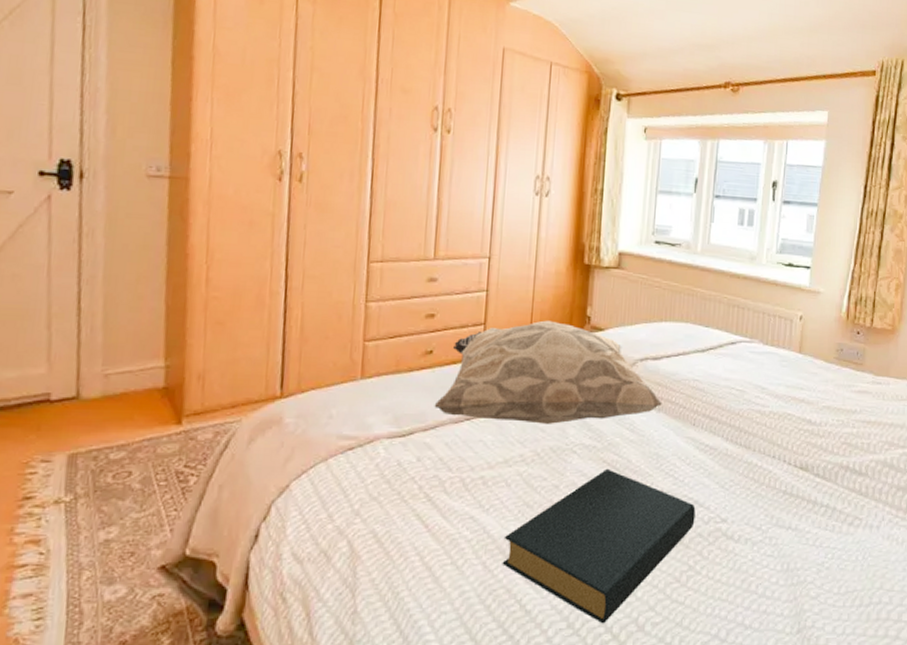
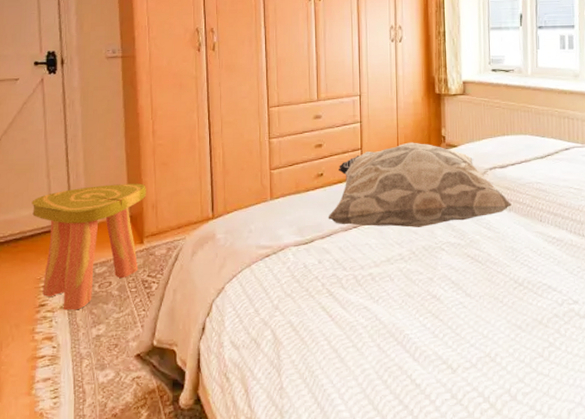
stool: none [21,344,191,507] -> present [32,183,146,311]
hardback book: present [502,468,696,624] -> none [392,262,551,395]

